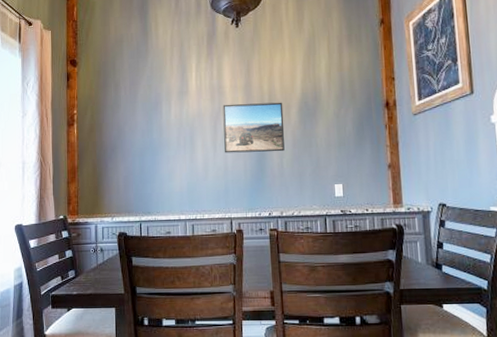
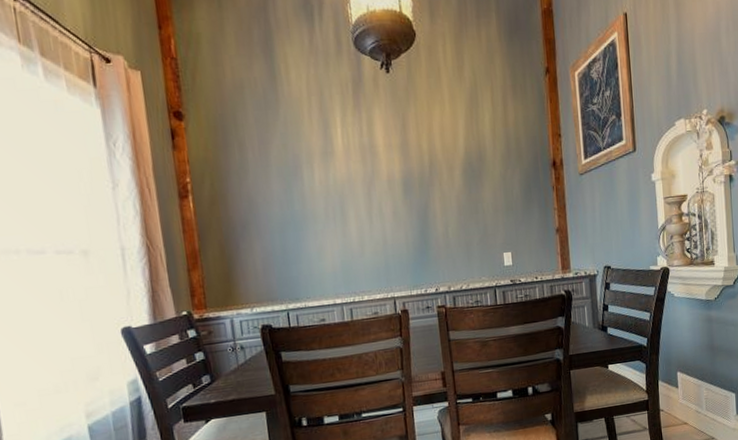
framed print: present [222,102,285,153] -> none [376,163,449,225]

